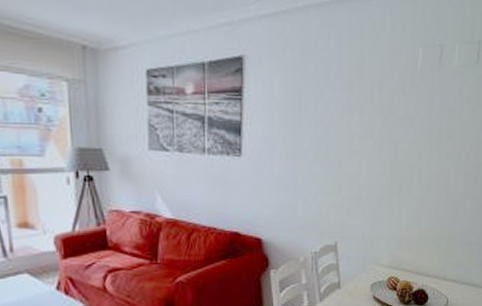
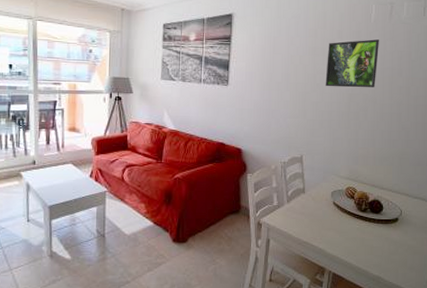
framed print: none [363,92,426,155] -> present [325,39,379,88]

